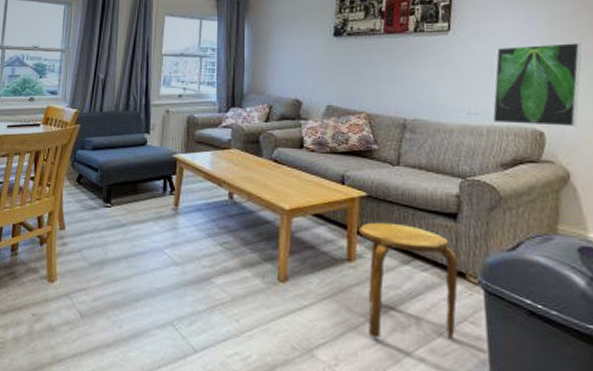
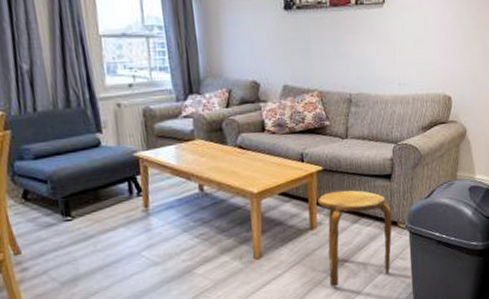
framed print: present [492,41,582,127] -> none [416,13,479,92]

